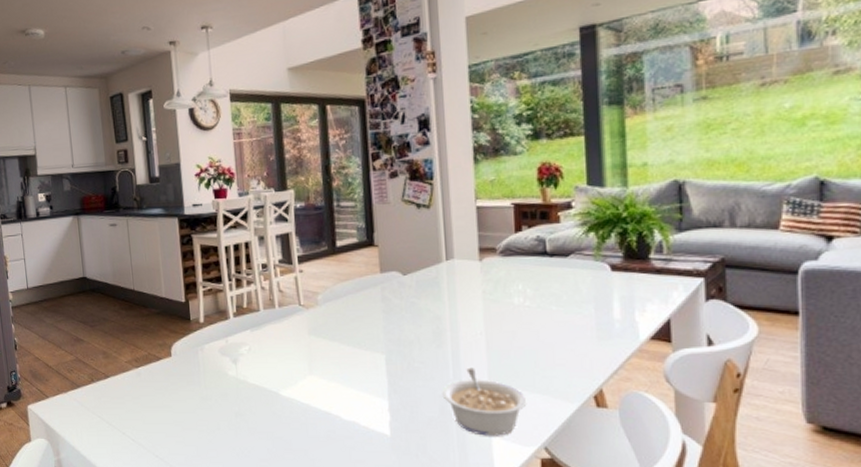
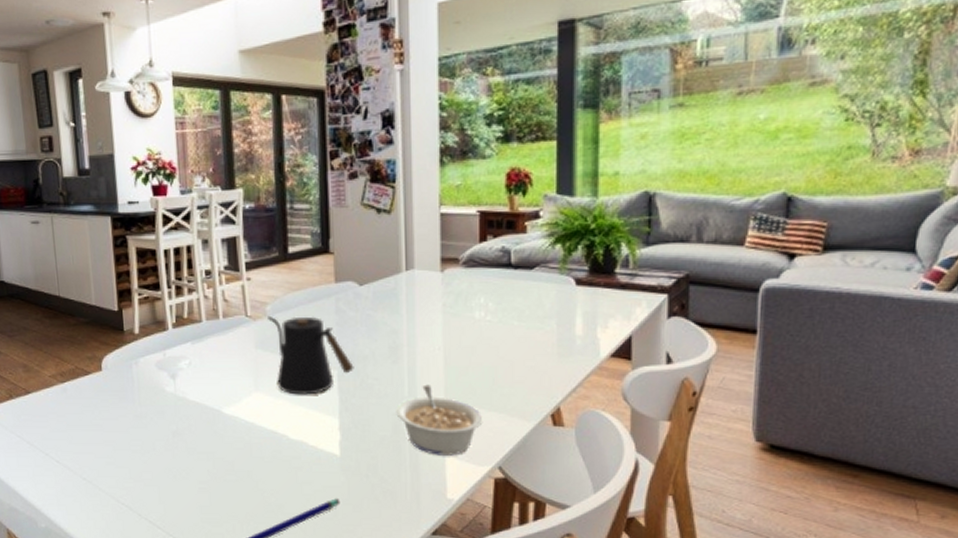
kettle: none [319,304,401,378] -> present [268,315,354,395]

